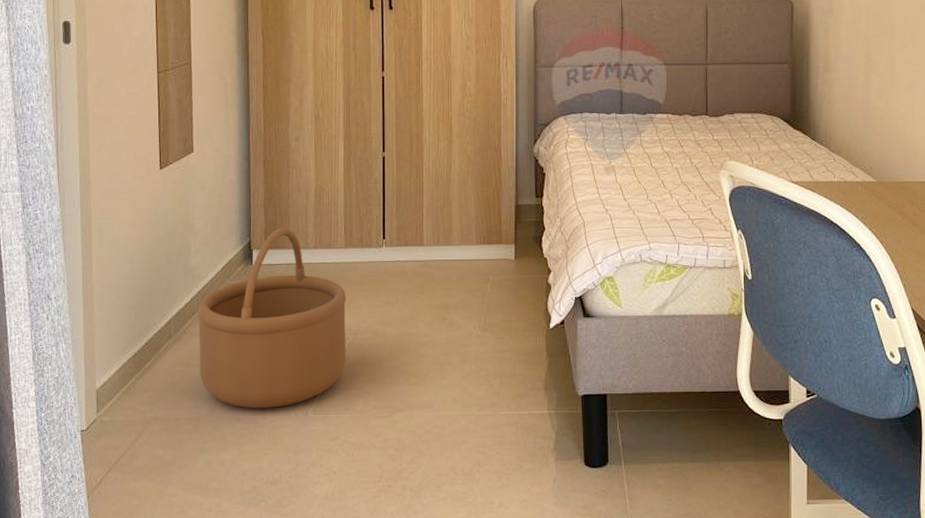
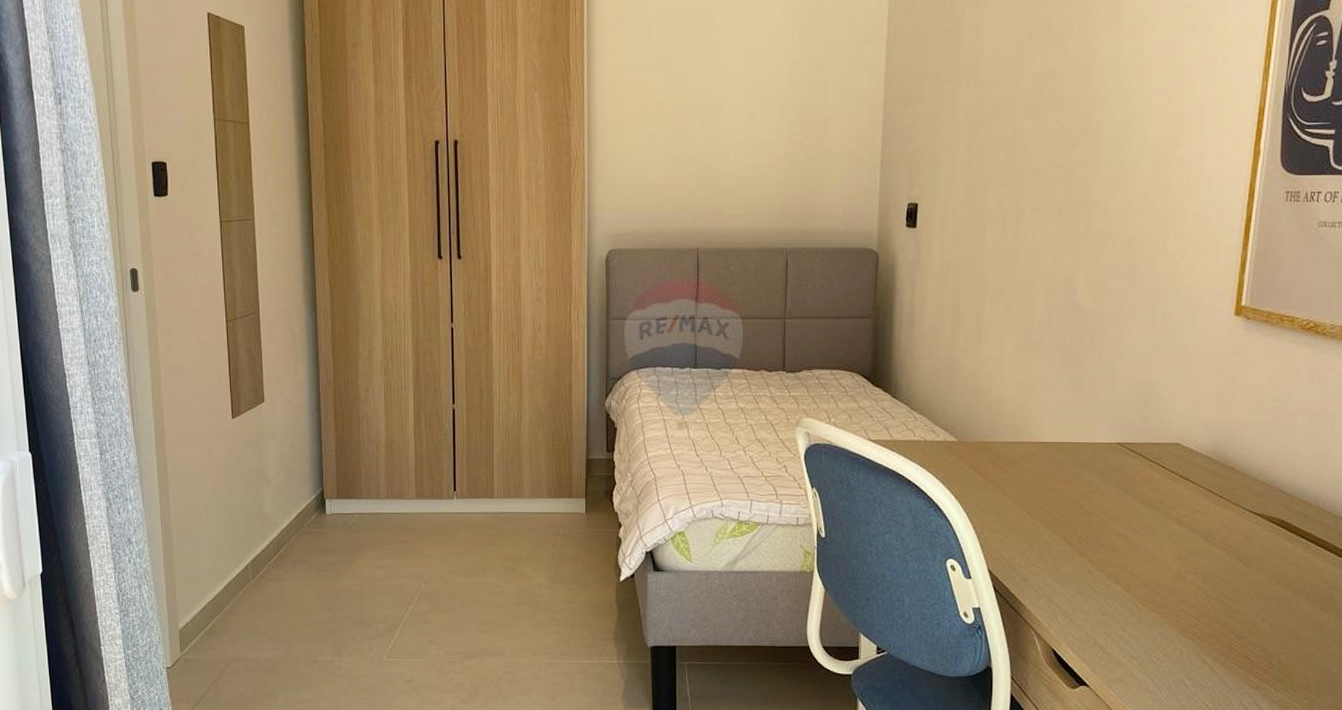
basket: present [197,227,347,408] -> none [273,477,419,651]

